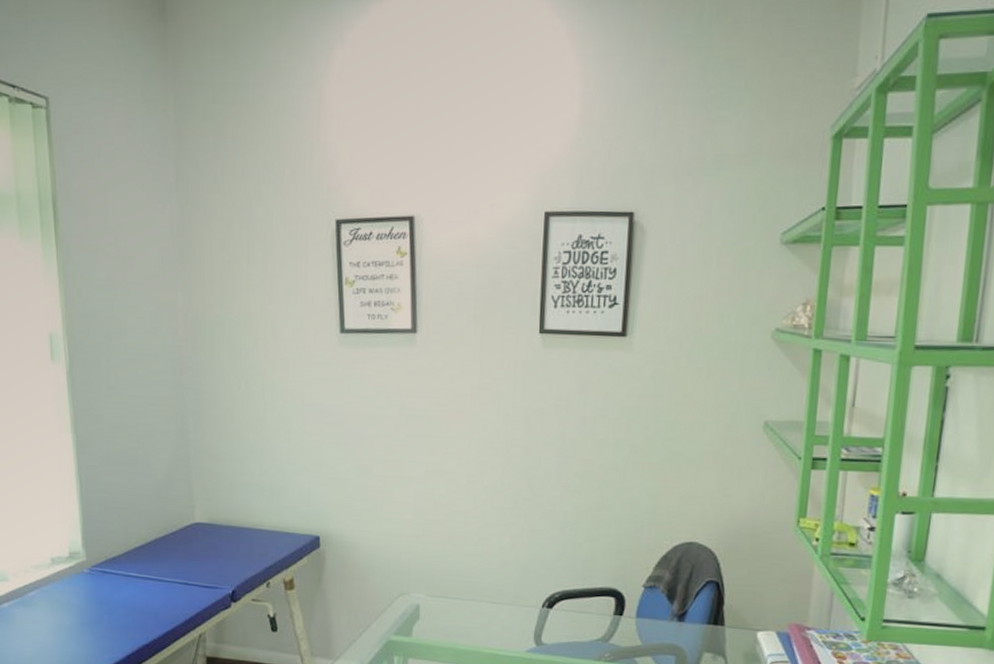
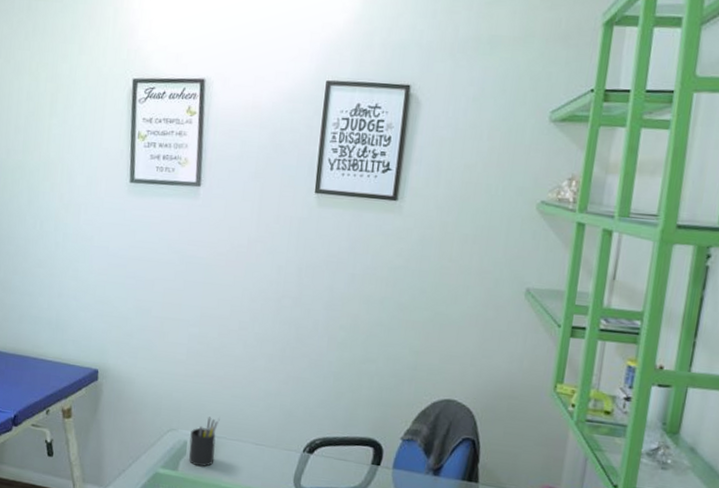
pen holder: none [422,577,453,631] -> present [189,416,220,467]

